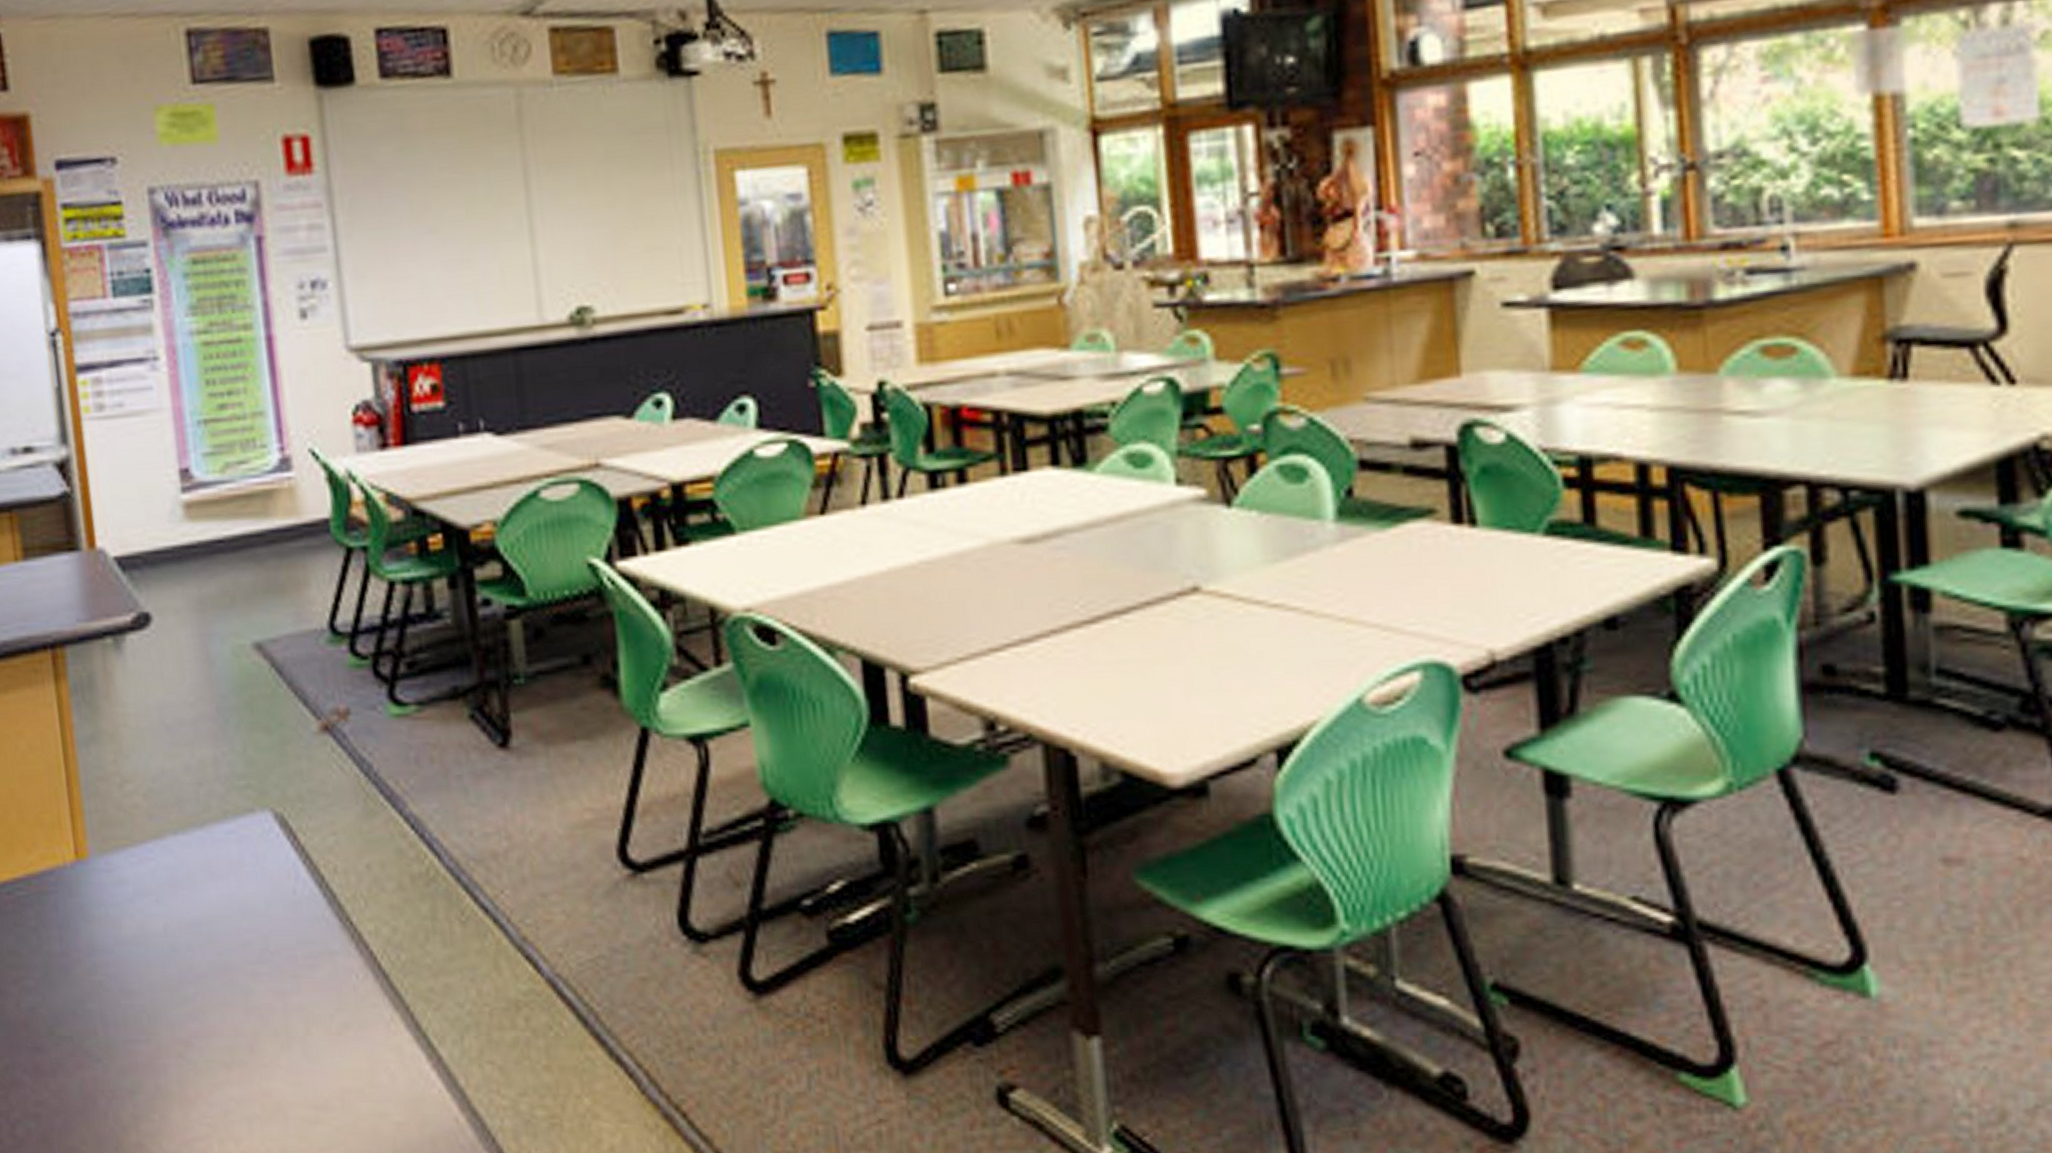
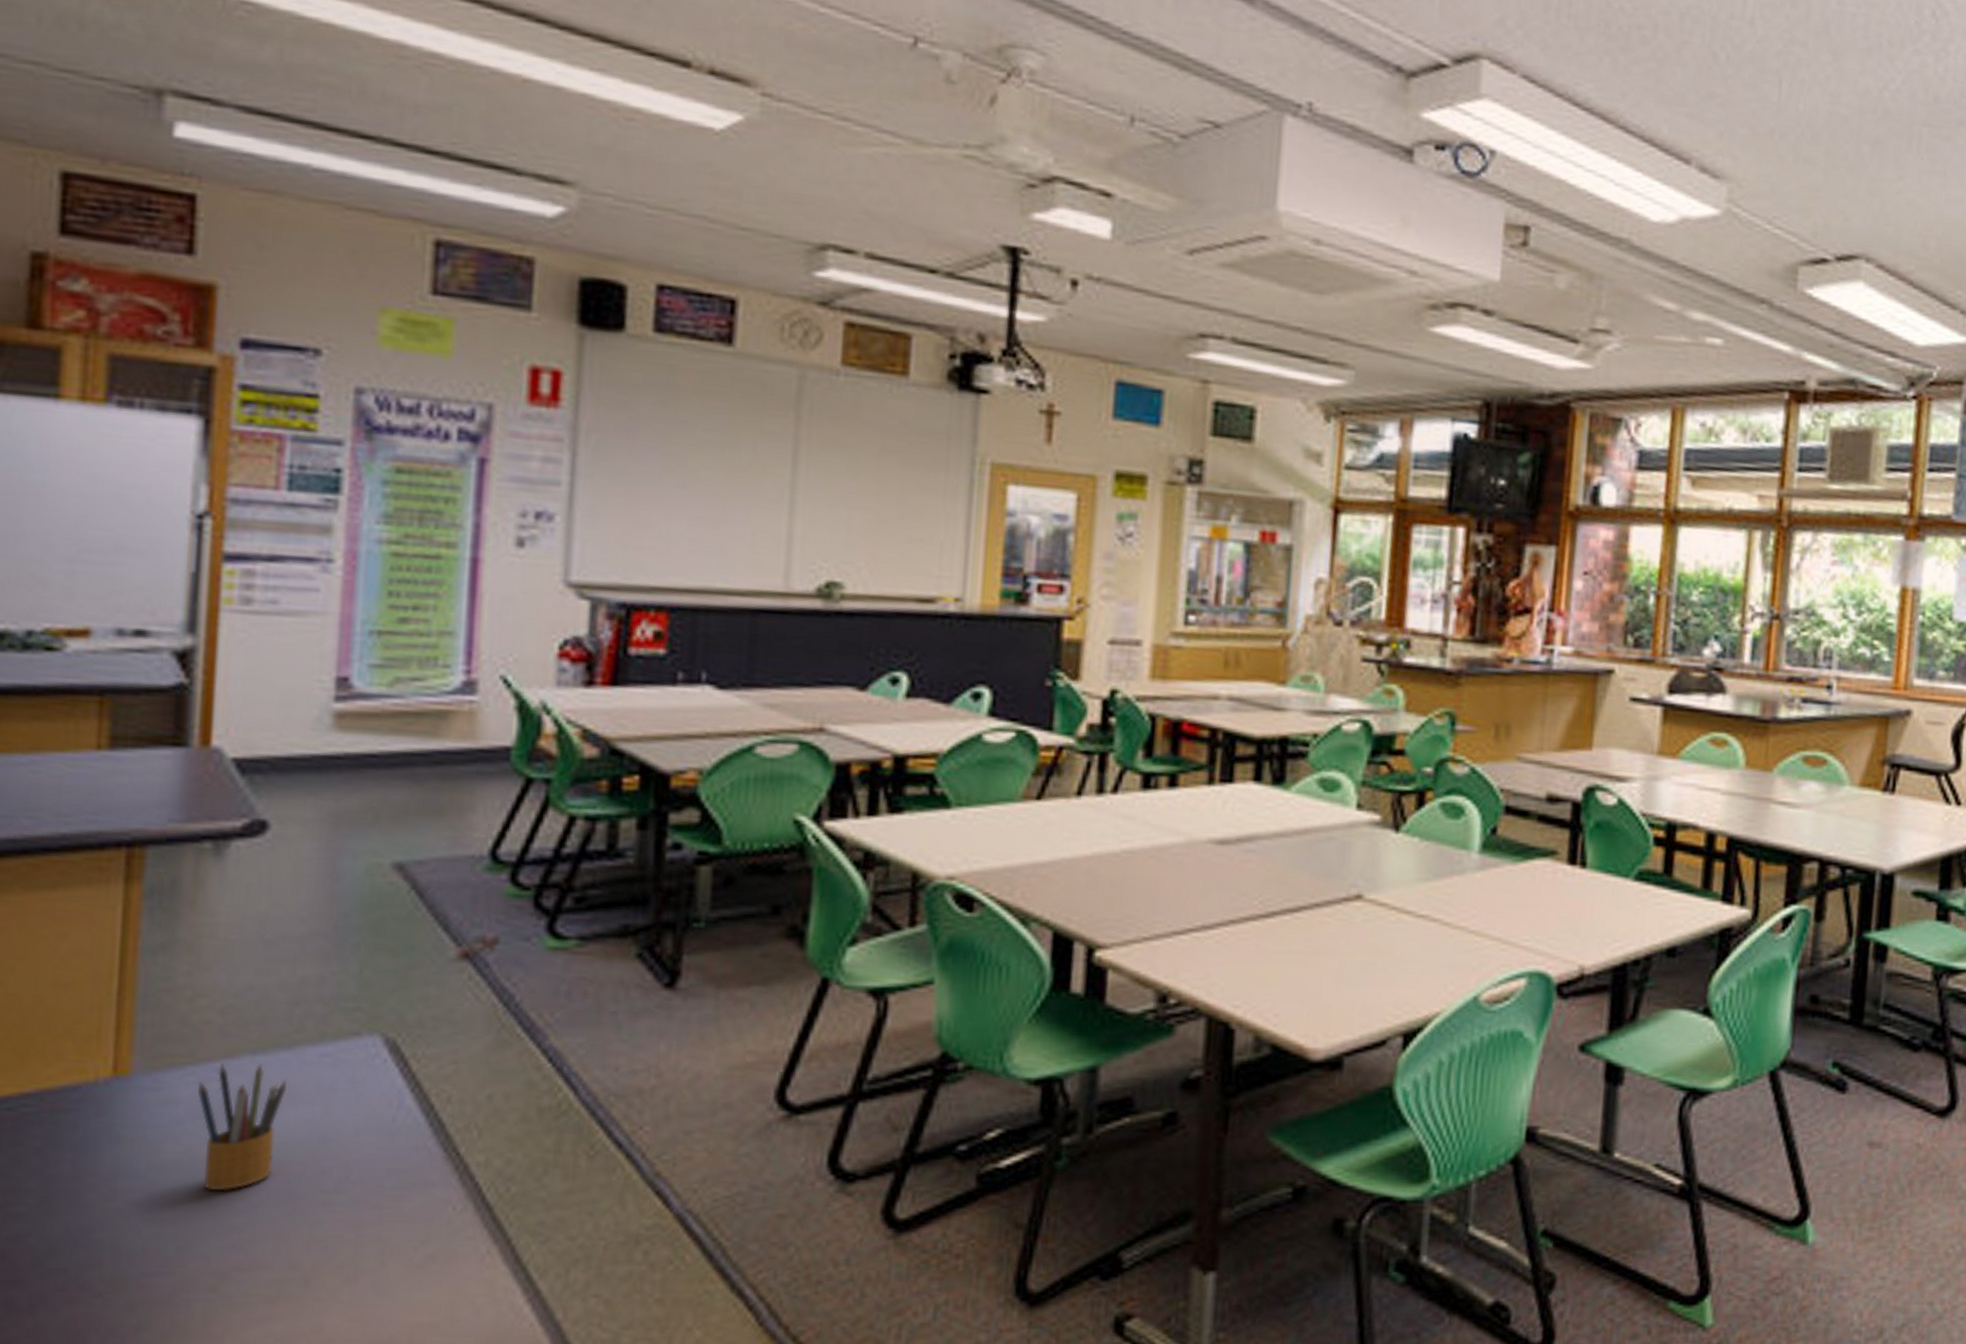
pencil box: none [138,843,208,964] -> present [197,1063,286,1191]

